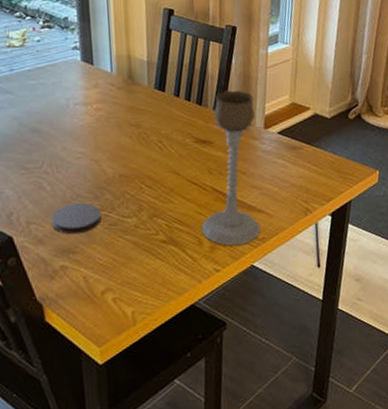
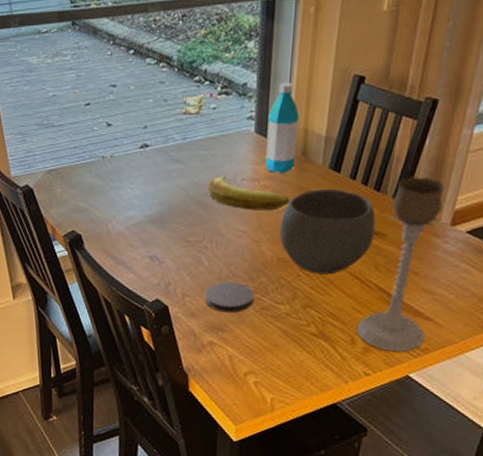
banana: none [40,102,123,133] -> present [207,176,290,211]
water bottle: none [92,16,123,97] -> present [265,83,299,174]
bowl: none [116,106,203,185] -> present [279,188,376,275]

